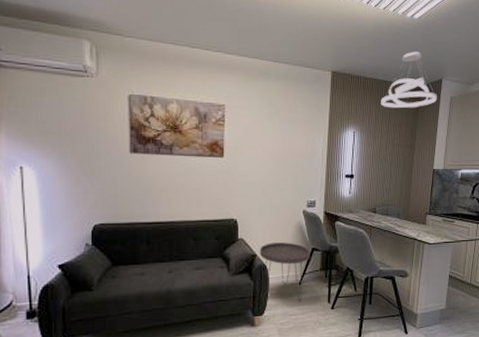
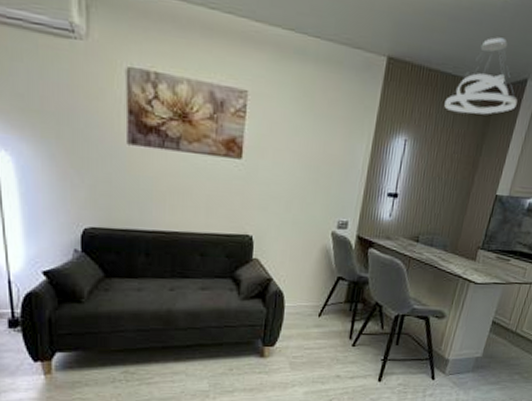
side table: present [259,242,310,302] -> none [275,266,335,336]

